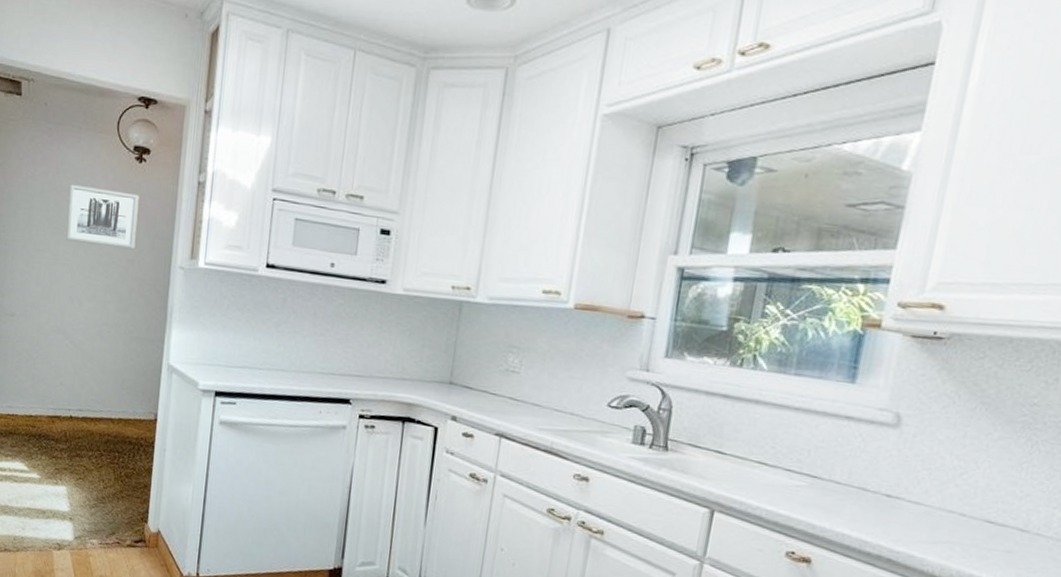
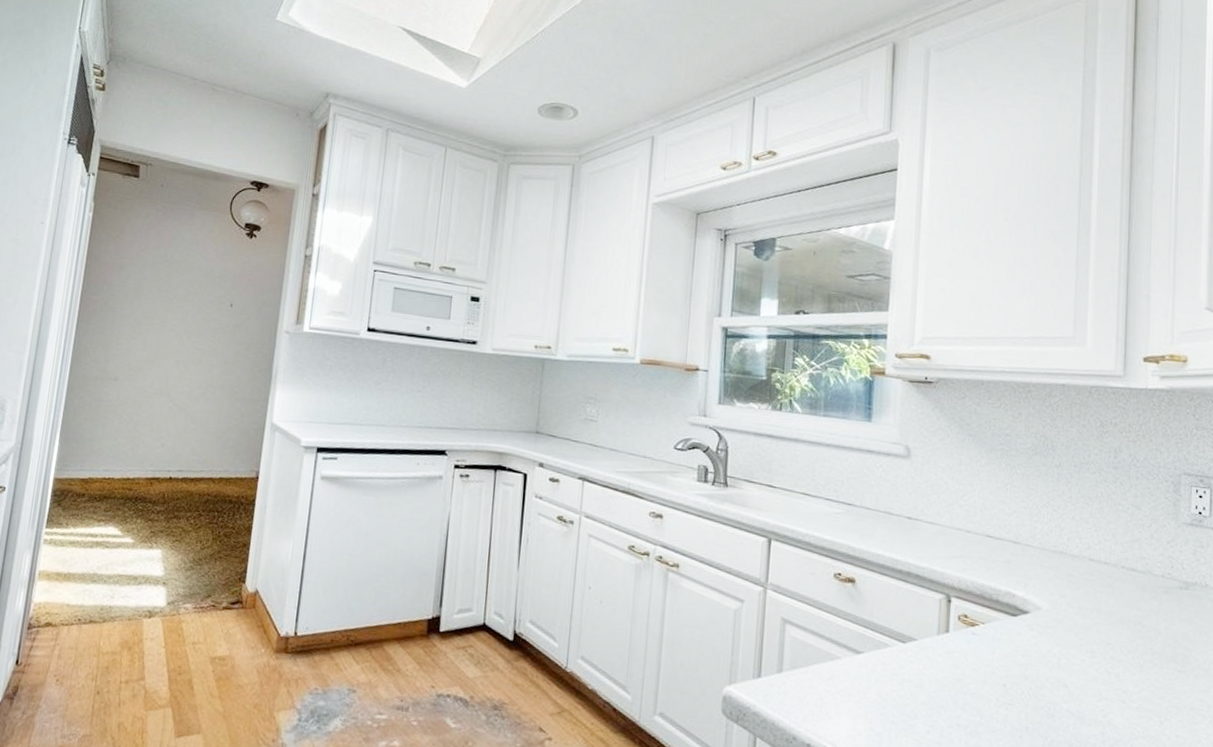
wall art: present [66,184,139,250] -> none [175,256,249,316]

